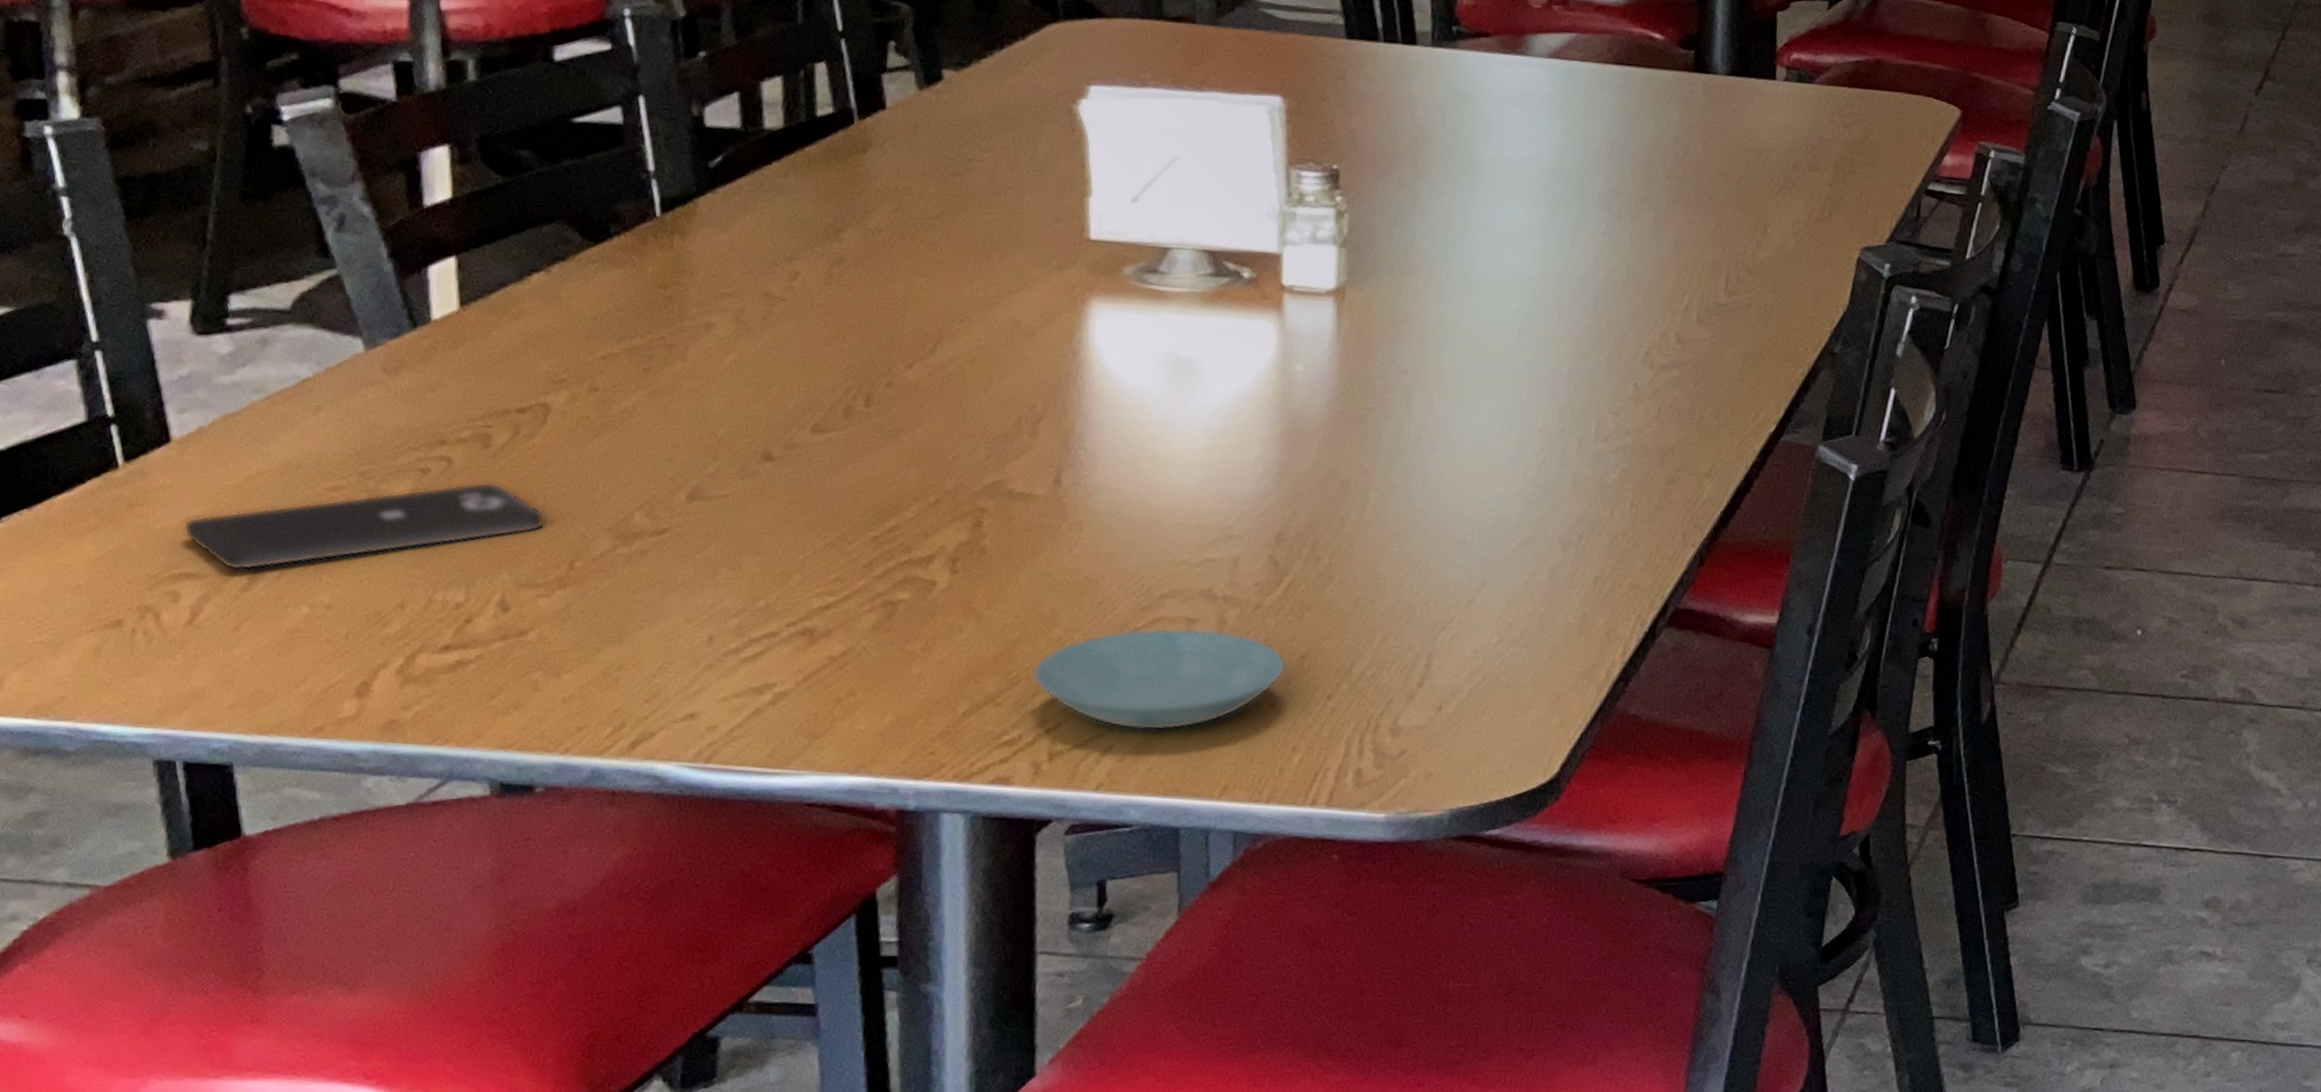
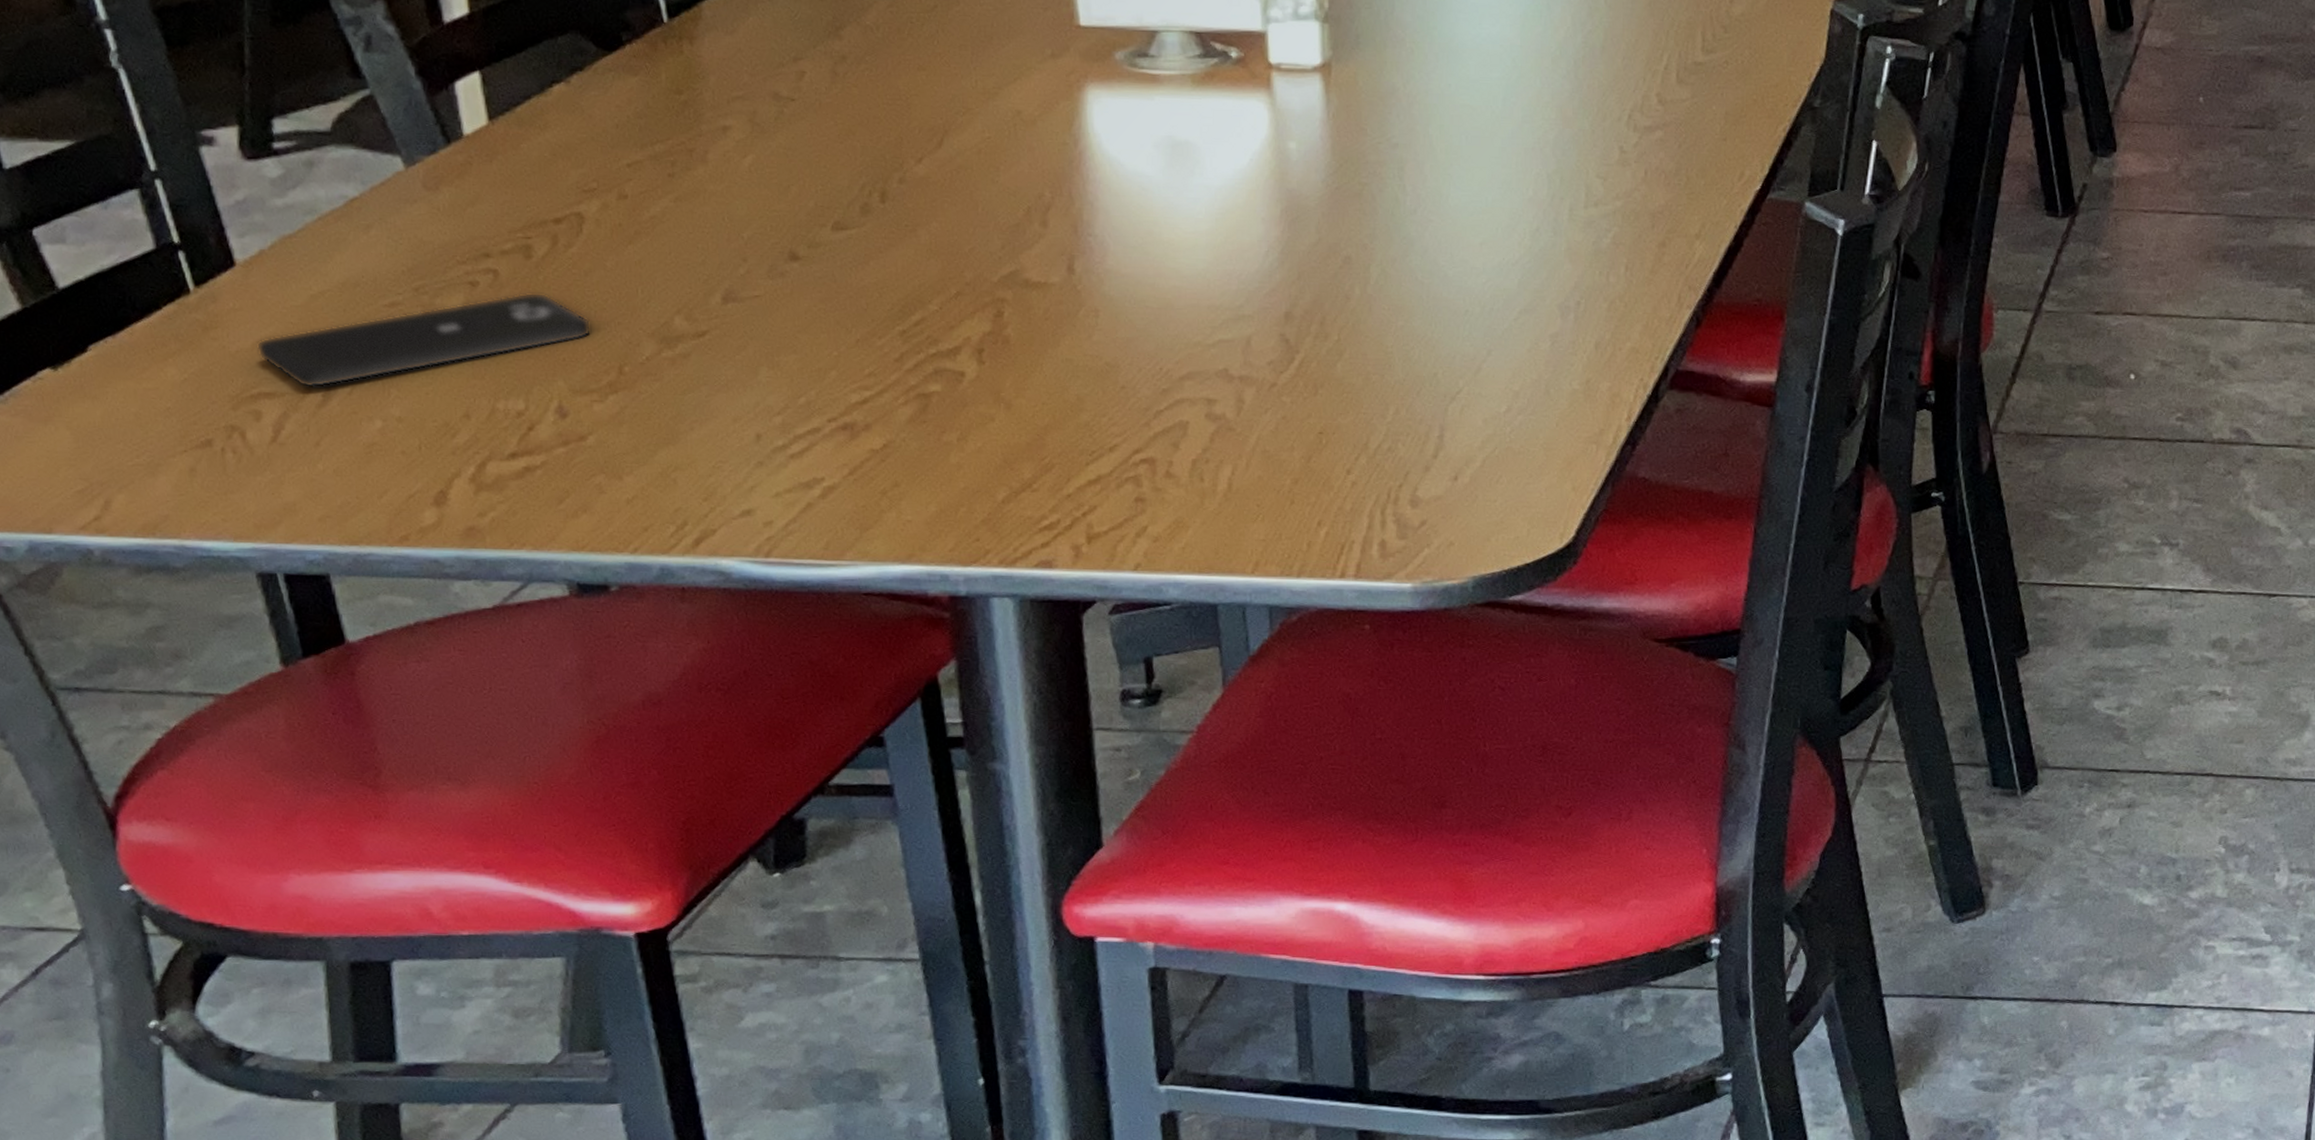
saucer: present [1032,627,1287,731] -> none [1064,408,1306,511]

